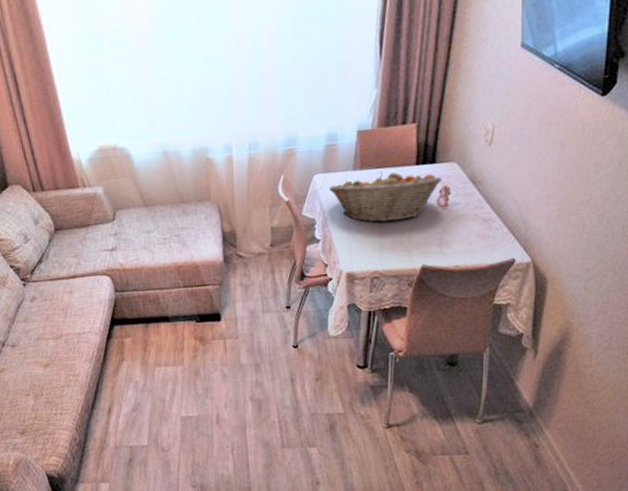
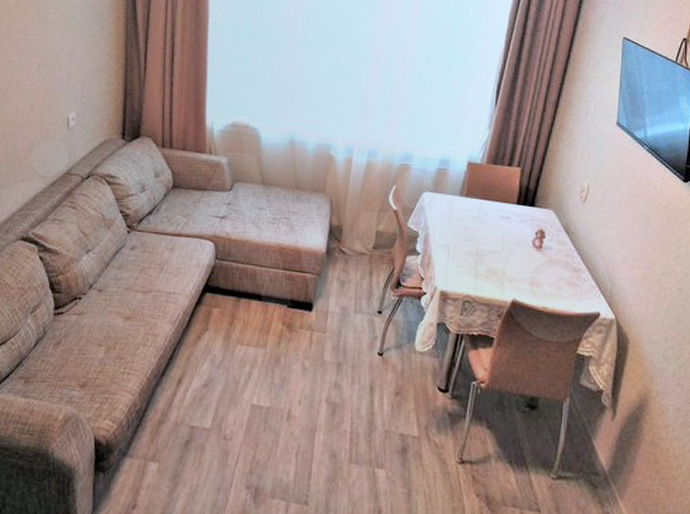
fruit basket: present [328,171,442,223] -> none [435,202,539,252]

